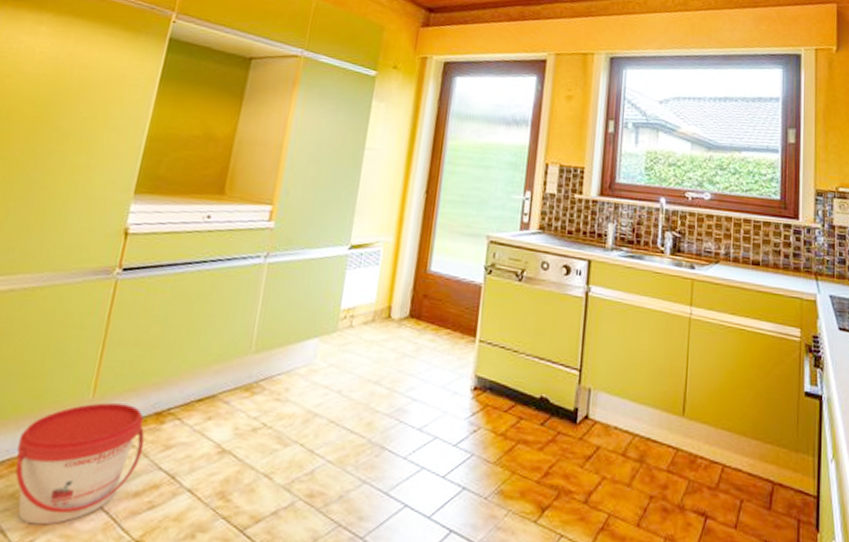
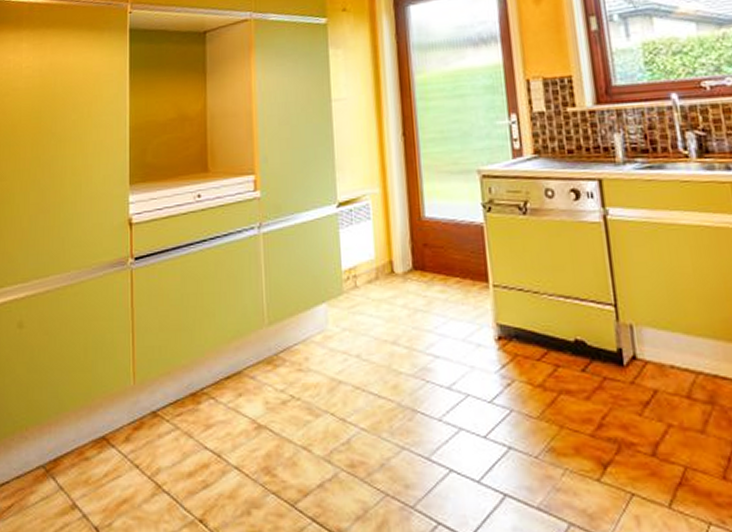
bucket: present [15,402,145,525] -> none [82,388,188,508]

